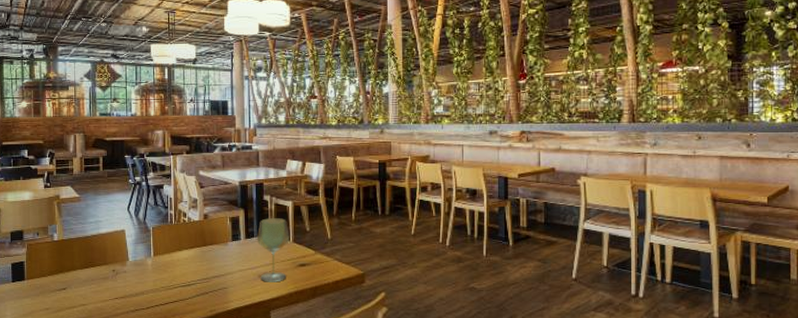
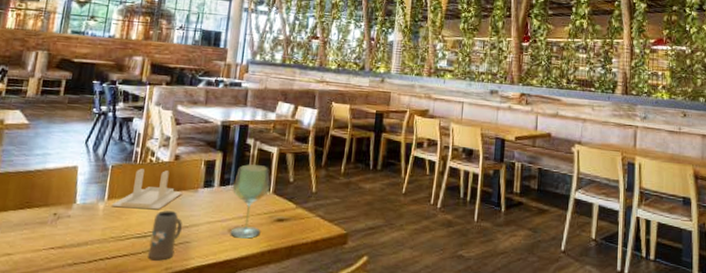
napkin holder: none [157,228,215,262] -> present [111,169,183,210]
beer mug: none [194,262,219,305] -> present [148,210,183,261]

